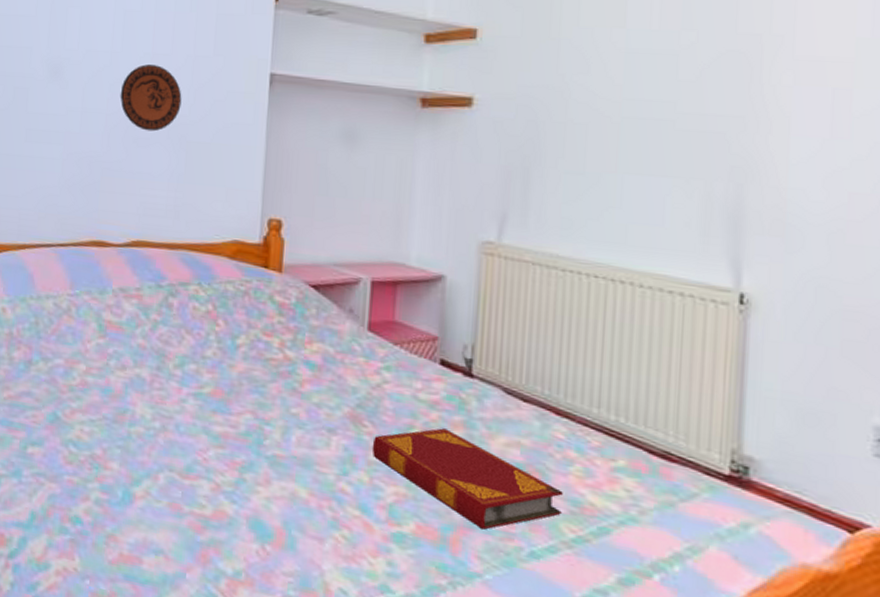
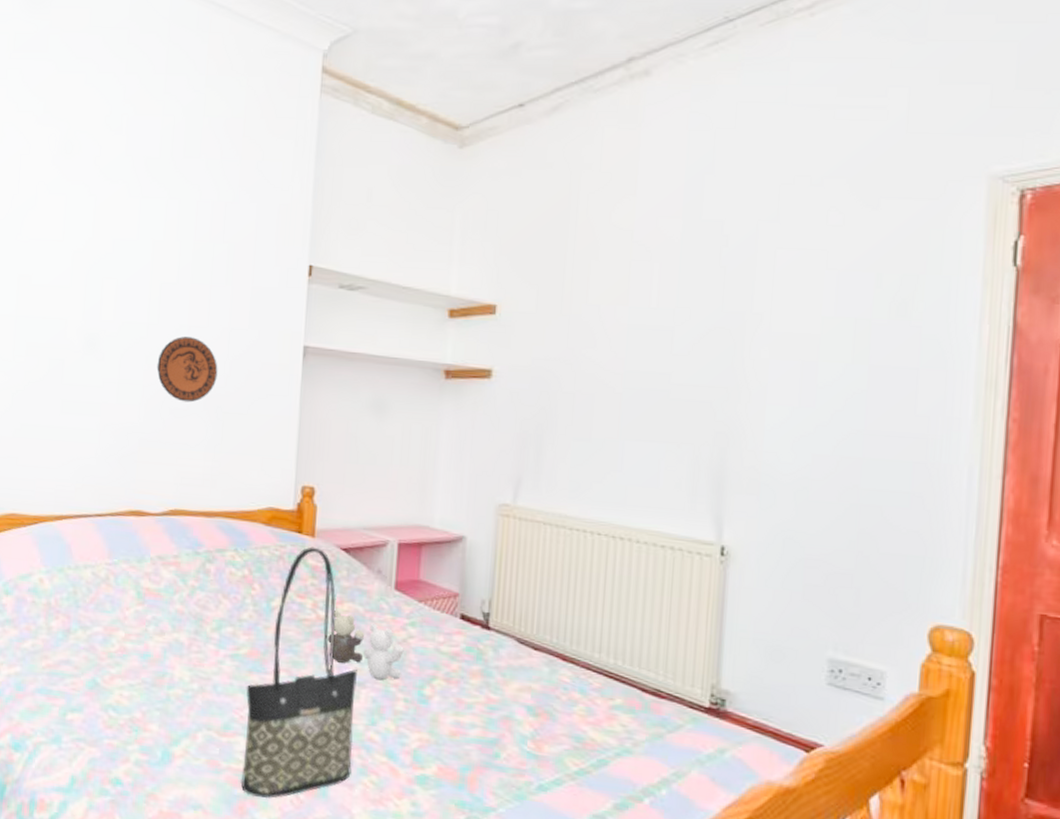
tote bag: none [203,282,328,548] -> present [240,546,357,799]
teddy bear: none [296,349,378,427] -> present [328,609,404,680]
hardback book: present [372,428,563,530] -> none [398,677,568,768]

